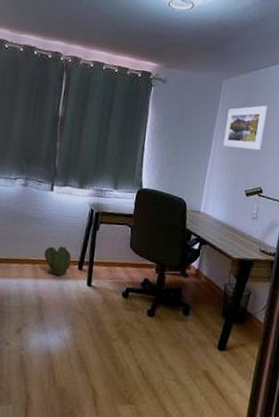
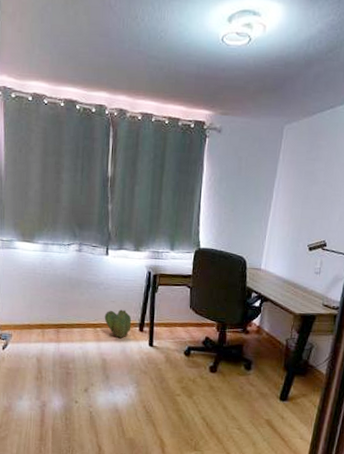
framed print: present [222,105,268,151] -> none [284,152,334,202]

